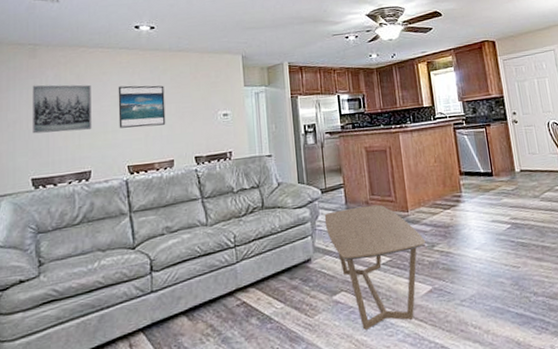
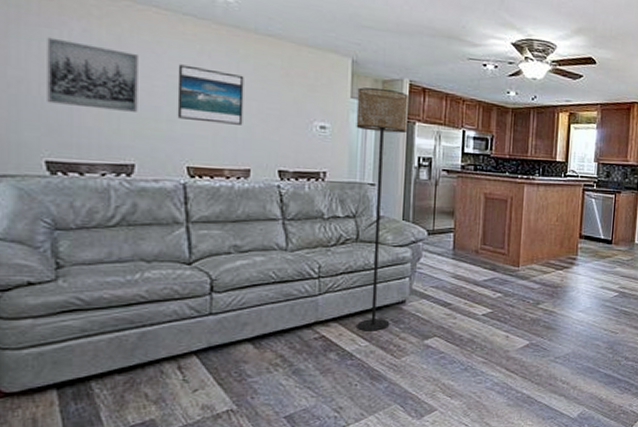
floor lamp: none [248,73,300,294] -> present [356,87,408,331]
coffee table: present [324,205,426,330] -> none [426,255,532,375]

